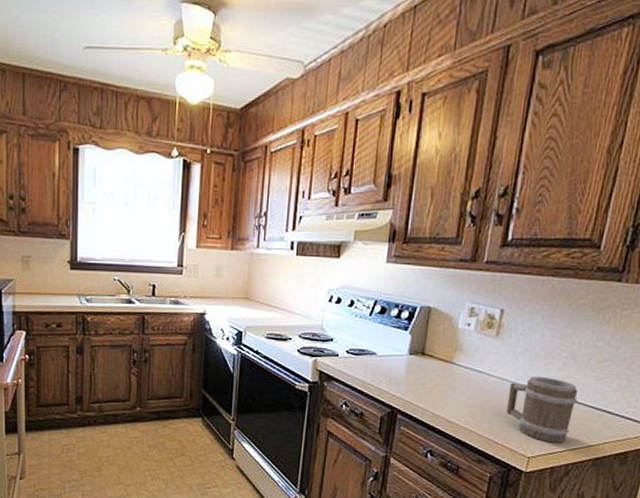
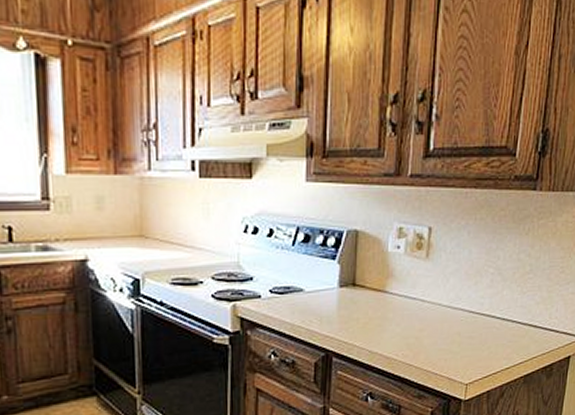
barrel: present [506,376,578,443] -> none [442,296,506,365]

